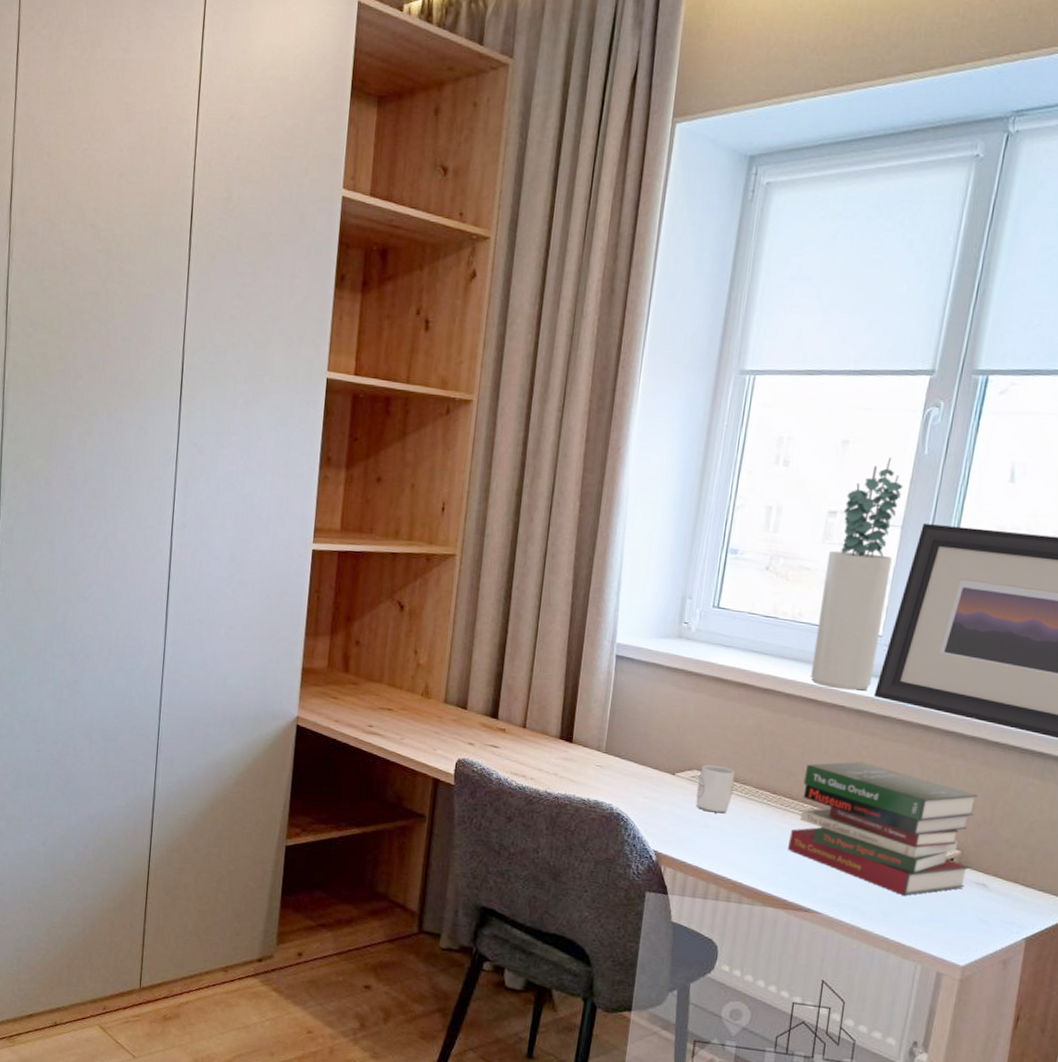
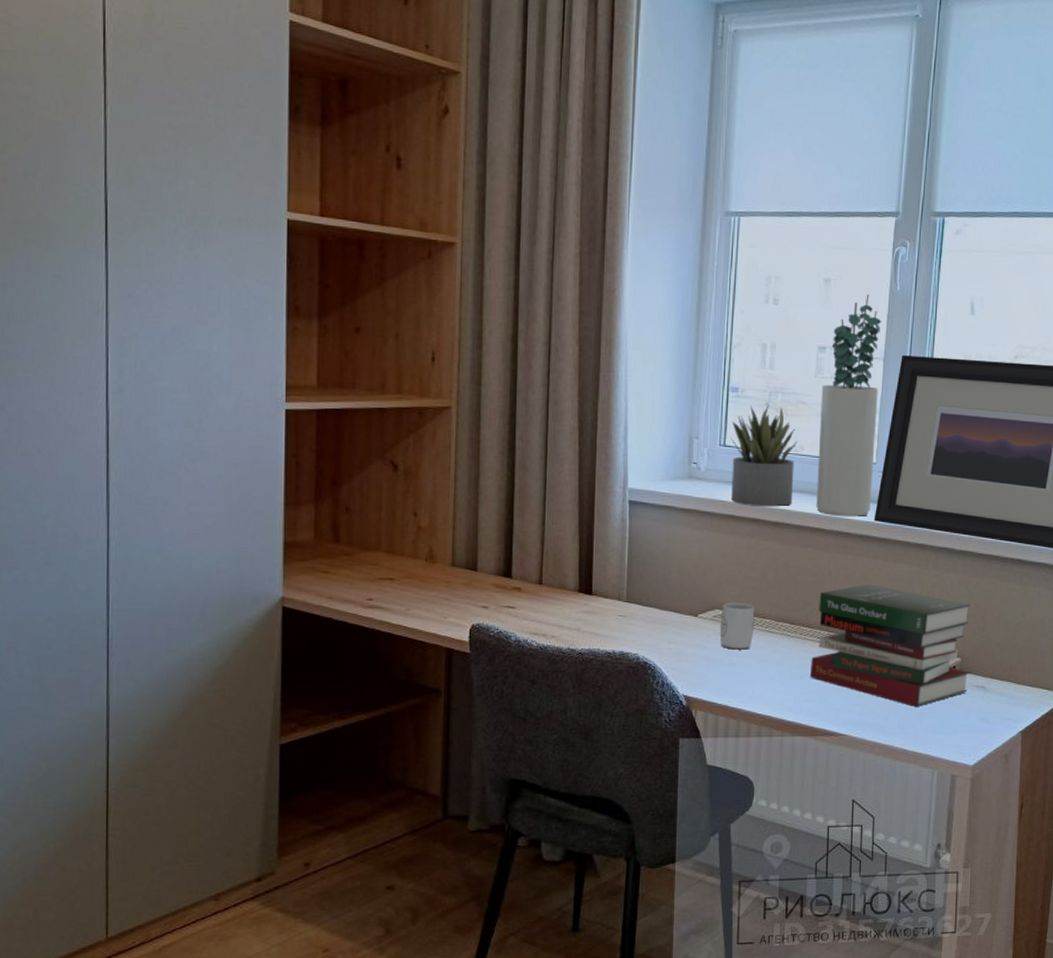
succulent plant: none [720,568,797,674] -> present [731,405,798,507]

